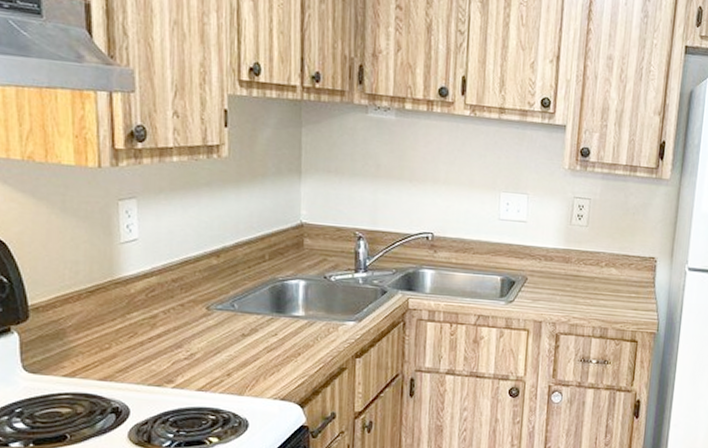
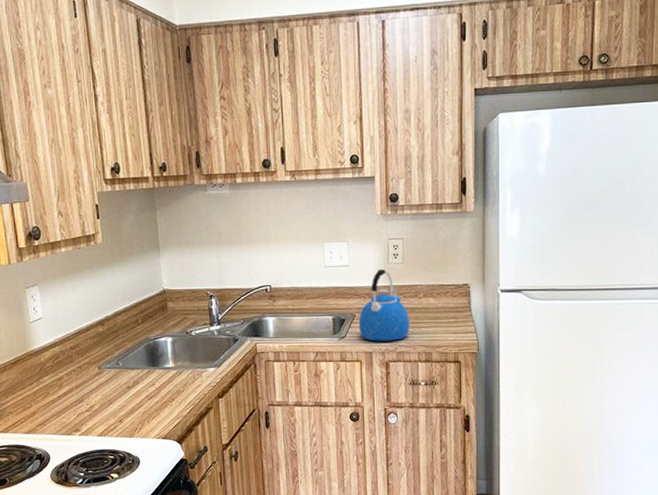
kettle: none [529,230,588,312] -> present [358,269,409,341]

